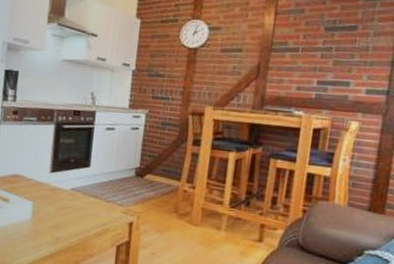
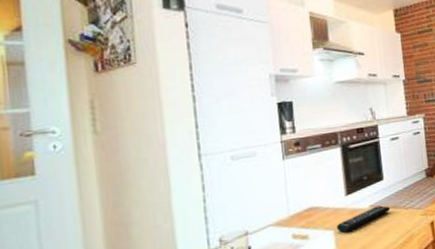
remote control: none [36,190,91,207] -> present [337,205,391,233]

